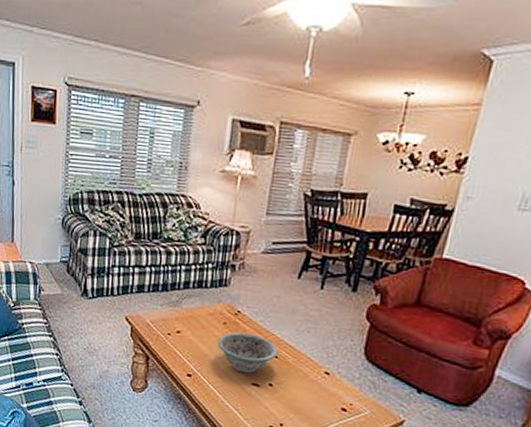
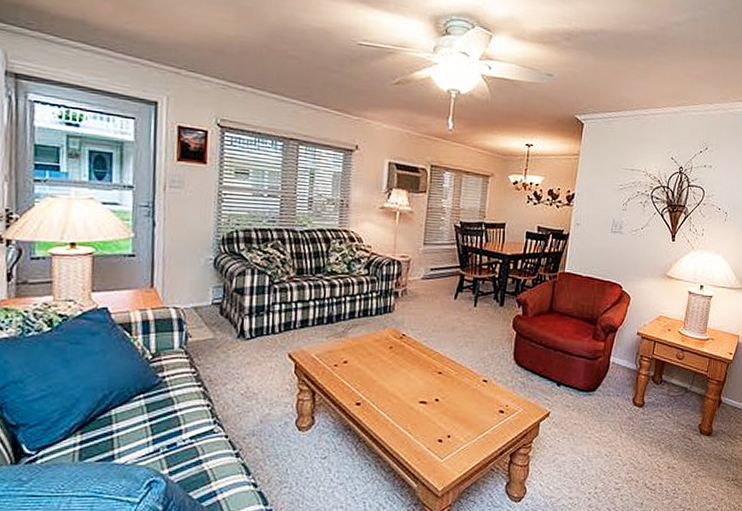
decorative bowl: present [216,332,278,374] -> none [384,354,442,393]

